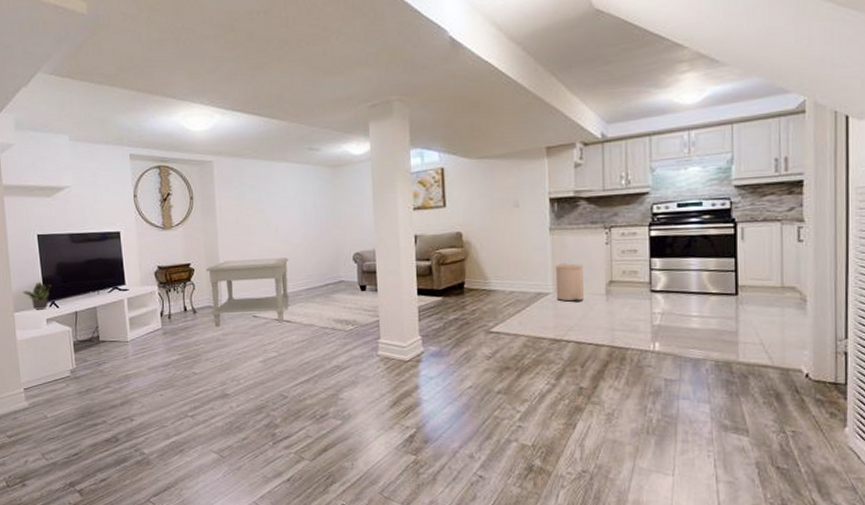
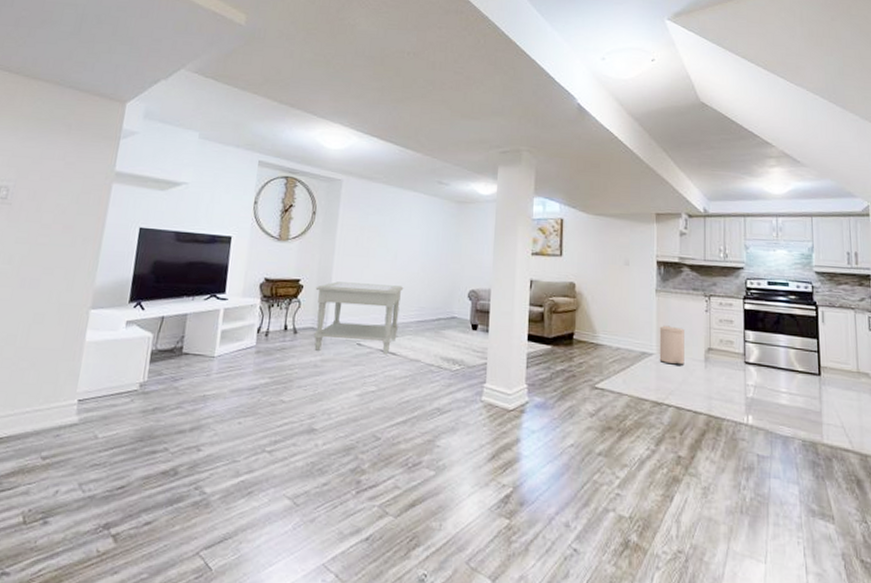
potted plant: present [22,281,51,310] -> none [105,278,142,310]

